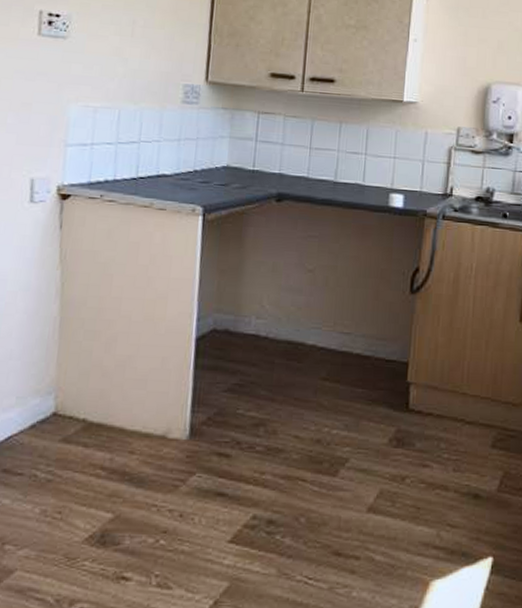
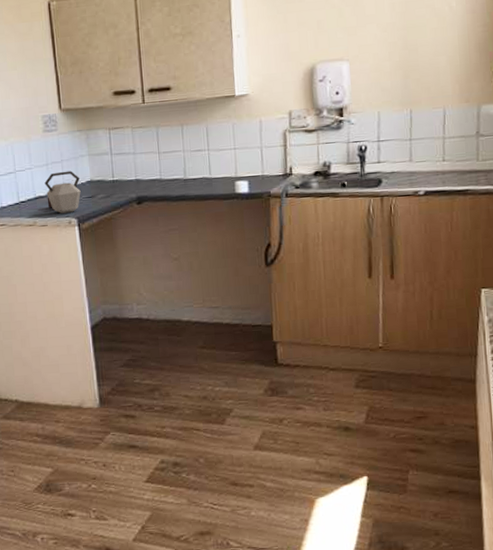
kettle: none [170,150,215,200] -> present [44,171,81,214]

